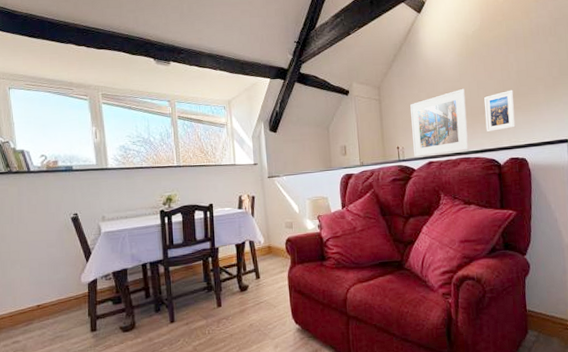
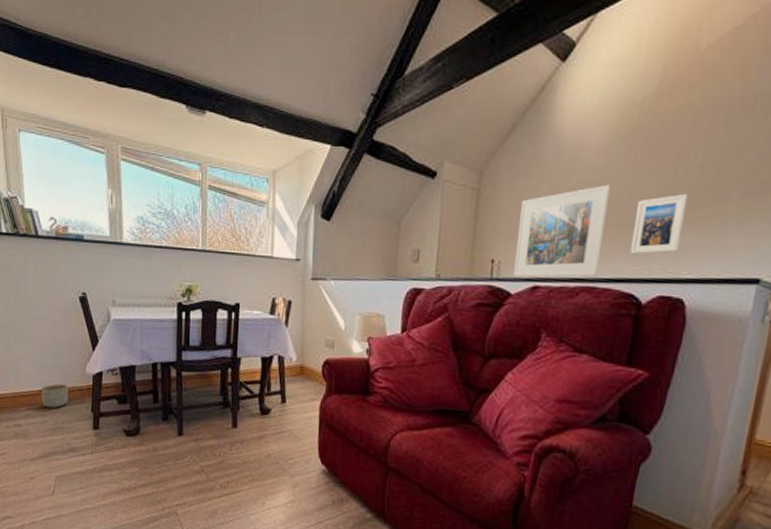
planter: none [38,296,66,320] -> present [41,384,69,409]

